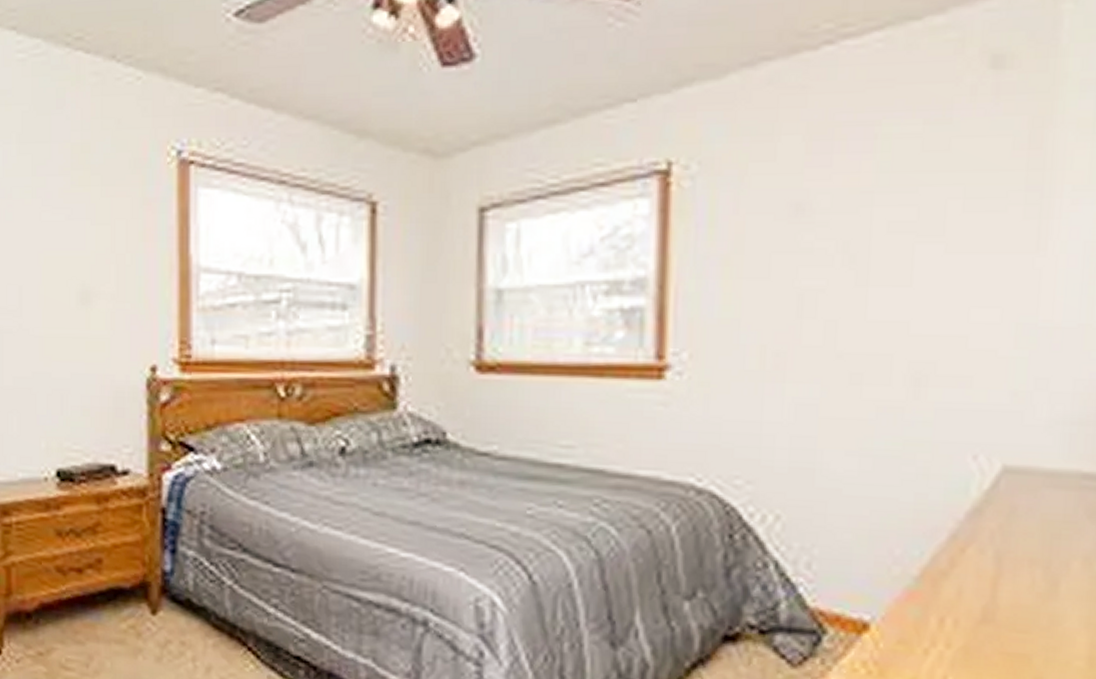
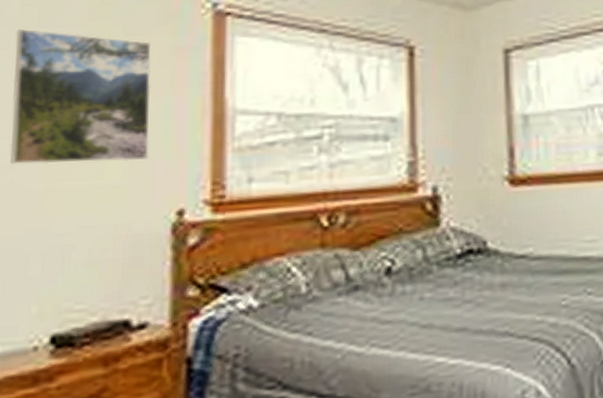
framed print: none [16,178,126,314] -> present [9,29,151,164]

